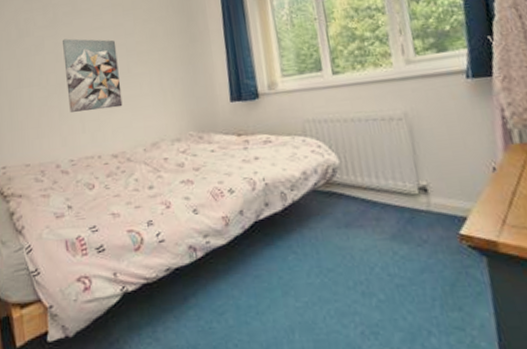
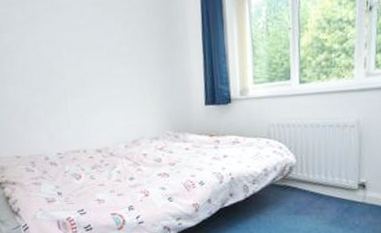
wall art: present [63,38,123,112] -> none [44,36,105,110]

